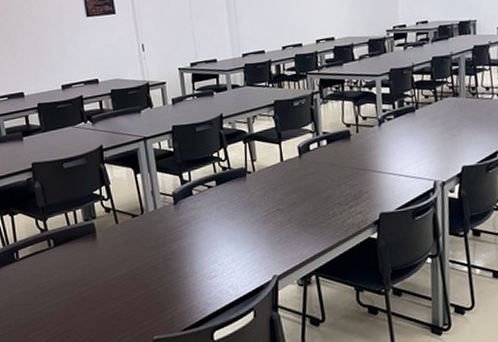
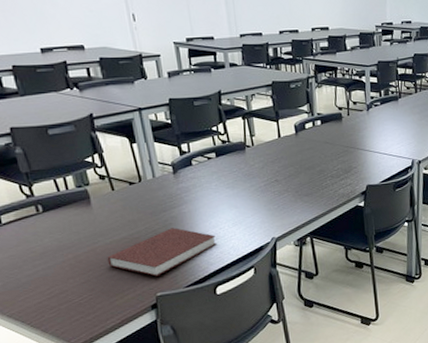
notebook: none [108,263,216,318] -> present [107,228,218,277]

